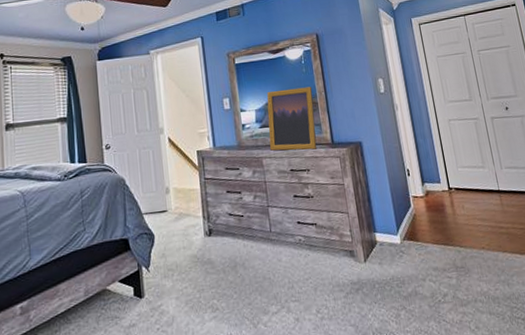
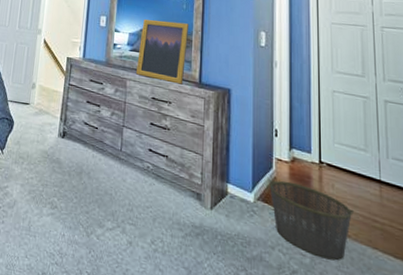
basket: none [409,214,484,275] -> present [268,179,355,261]

